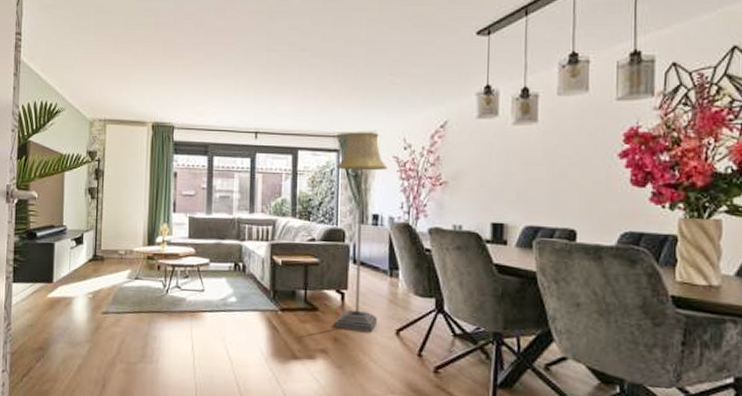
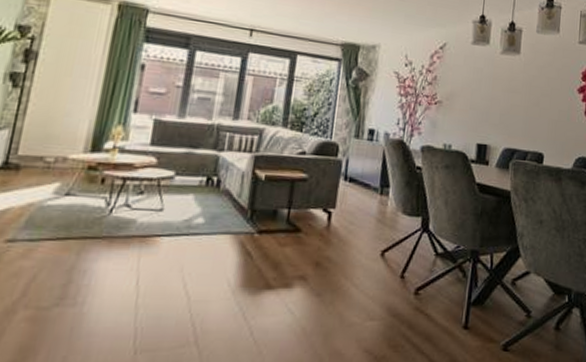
floor lamp: present [335,132,388,332] -> none [318,42,388,254]

